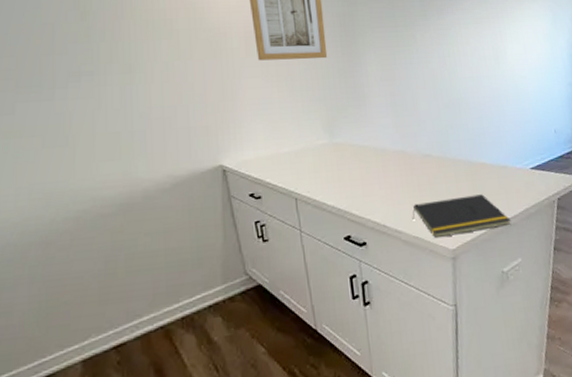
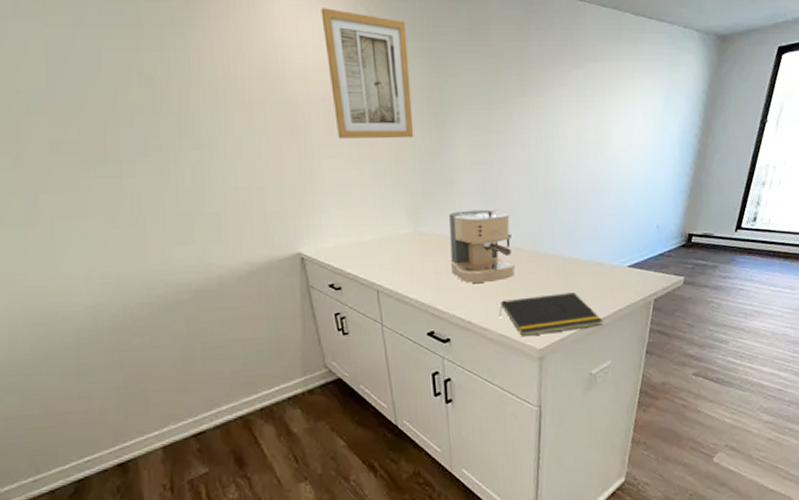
coffee maker: none [362,119,426,189] -> present [449,209,516,283]

